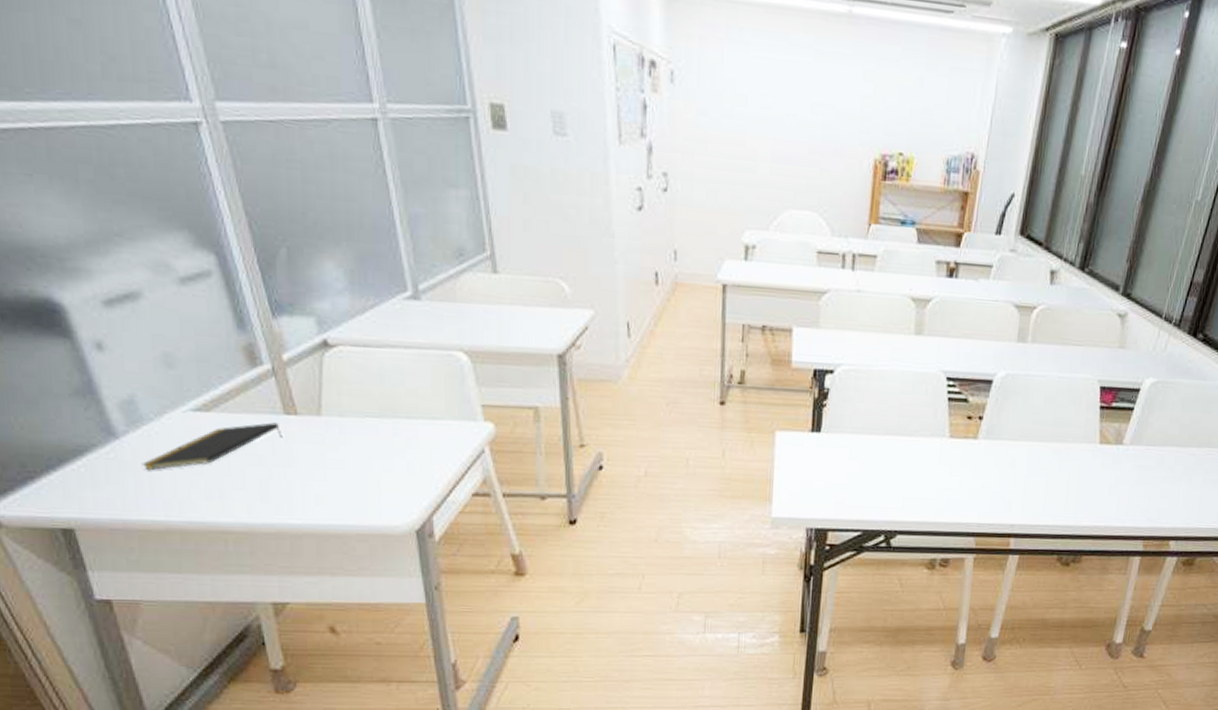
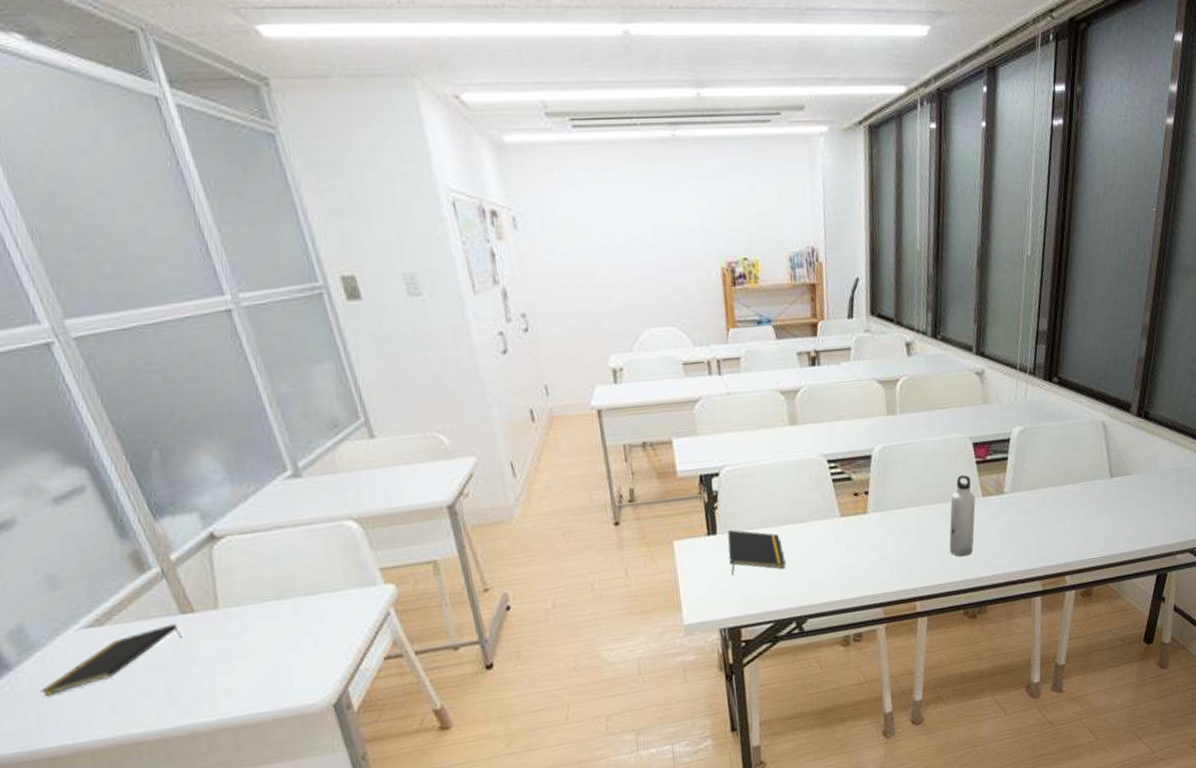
notepad: none [828,431,885,480] -> present [727,530,786,575]
water bottle: none [1054,417,1092,502] -> present [949,474,976,557]

